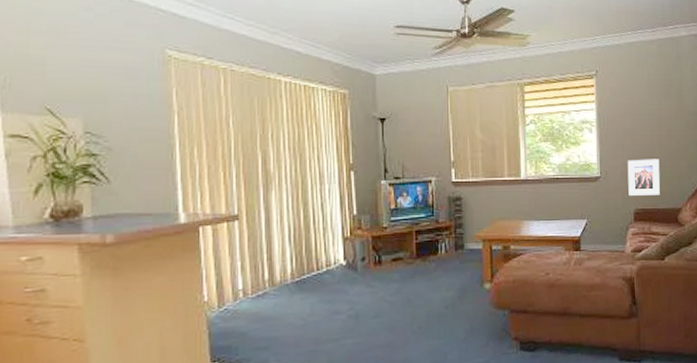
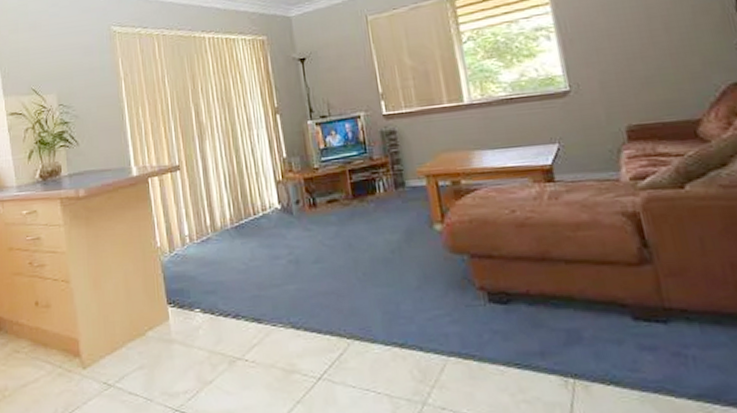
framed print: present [627,159,660,196] -> none [606,59,664,110]

